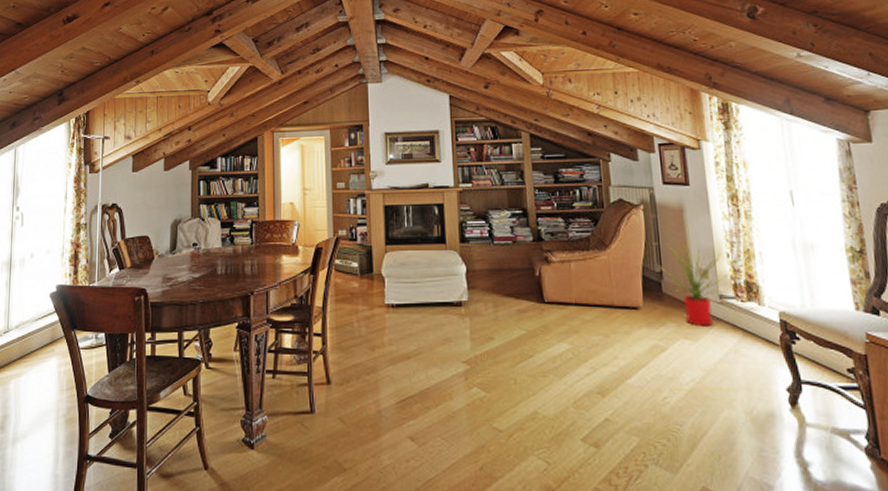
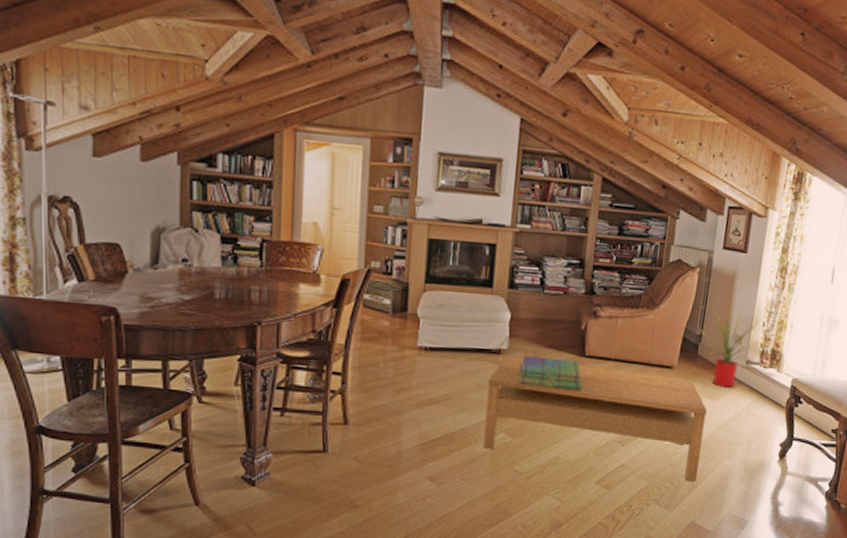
coffee table: none [453,308,696,438] -> present [483,356,707,482]
stack of books: none [481,306,547,339] -> present [519,356,582,391]

